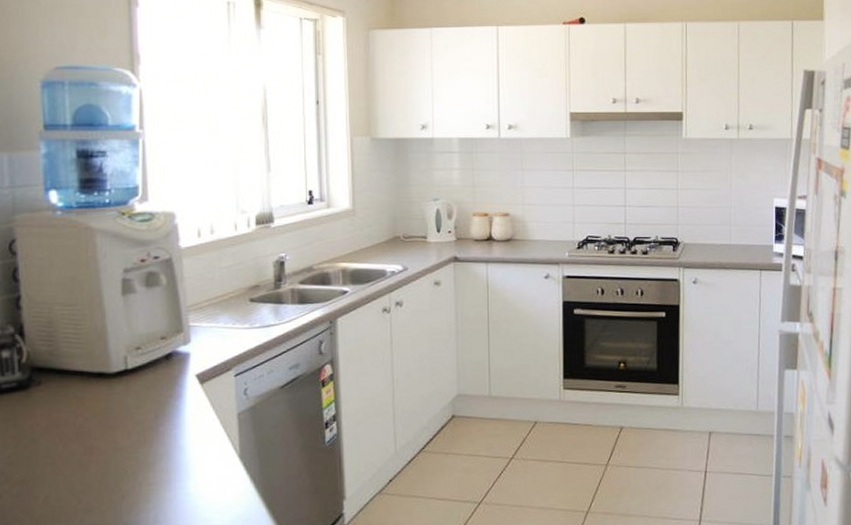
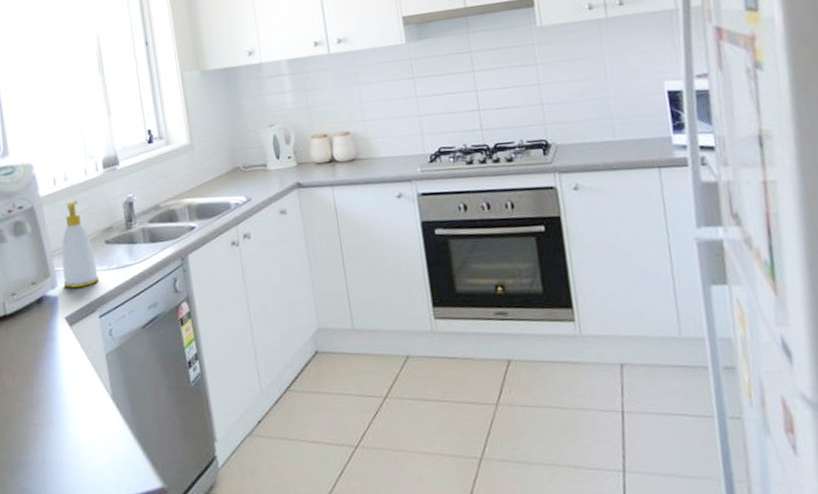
soap bottle: none [198,255,240,345] -> present [62,200,100,288]

